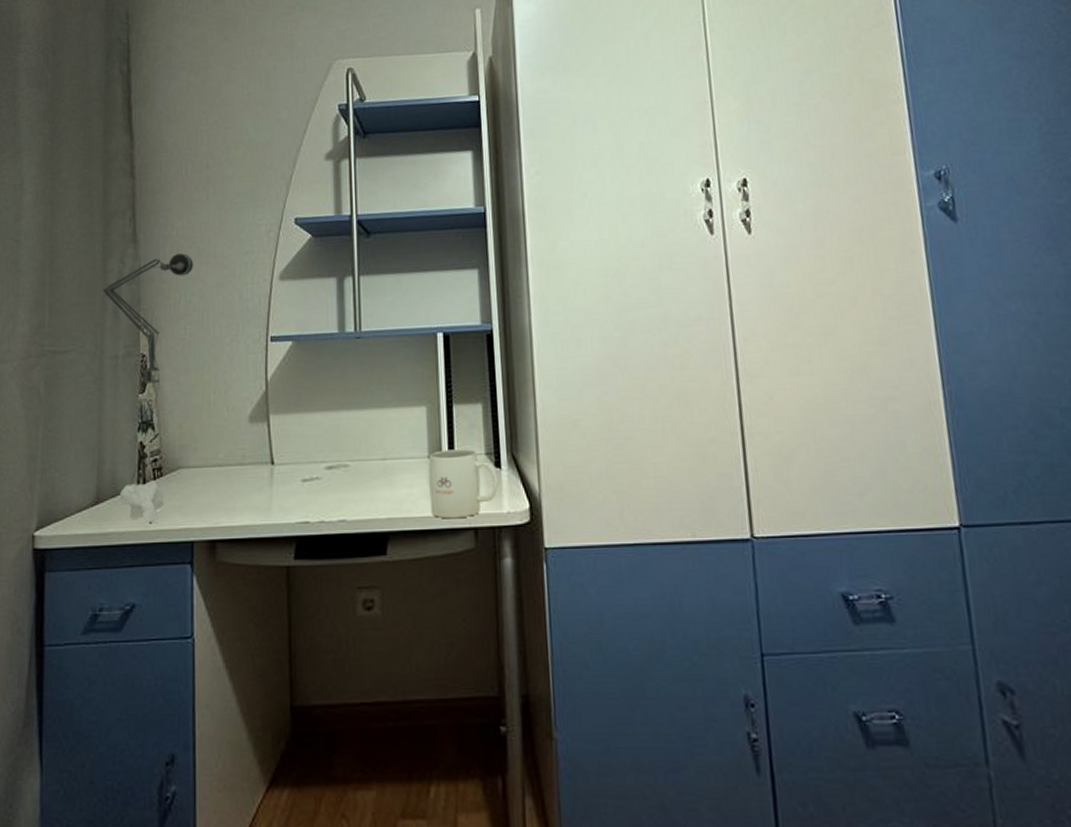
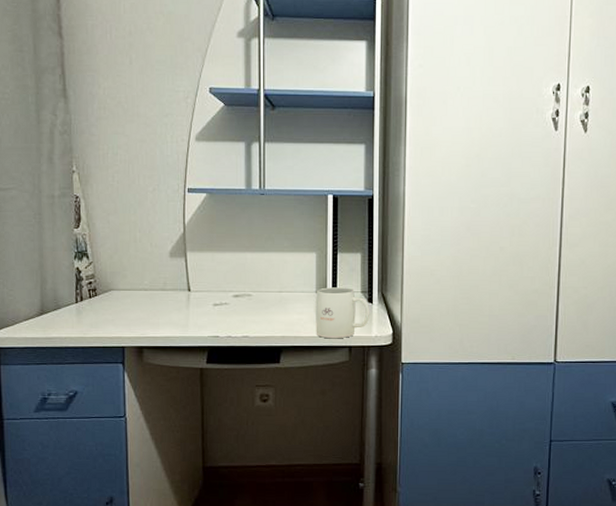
desk lamp: present [101,253,194,484] -> none [36,111,120,301]
tissue: present [120,480,164,524] -> none [61,299,99,332]

